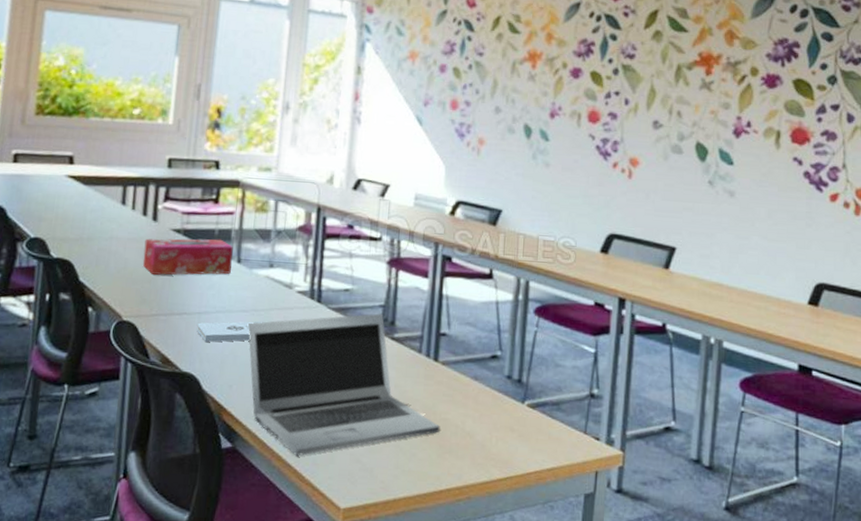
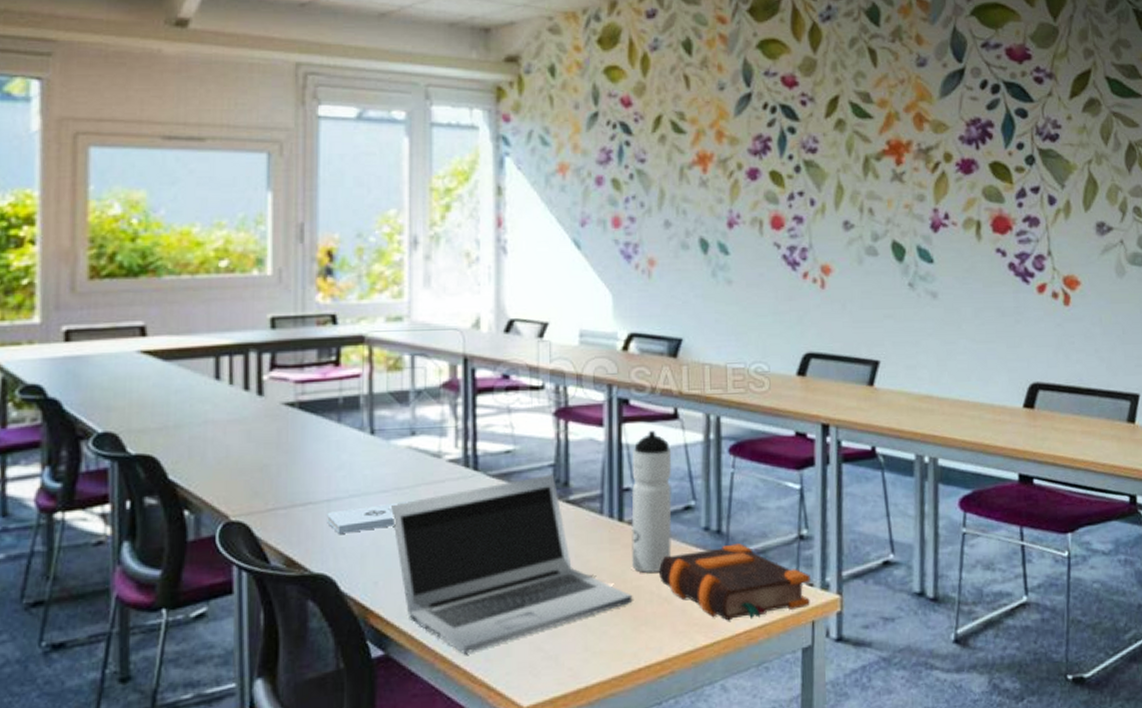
tissue box: present [142,238,233,275] -> none [249,408,363,461]
water bottle: none [442,286,485,409] -> present [631,431,673,573]
bible: none [465,393,598,461] -> present [659,543,811,621]

